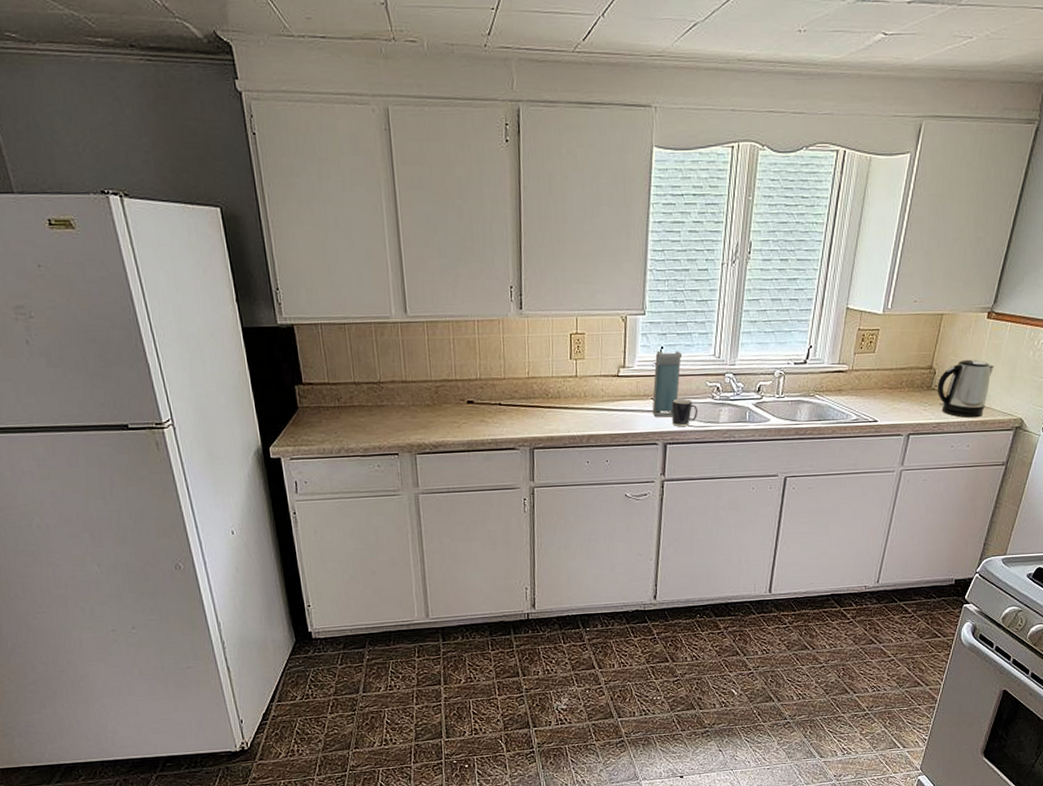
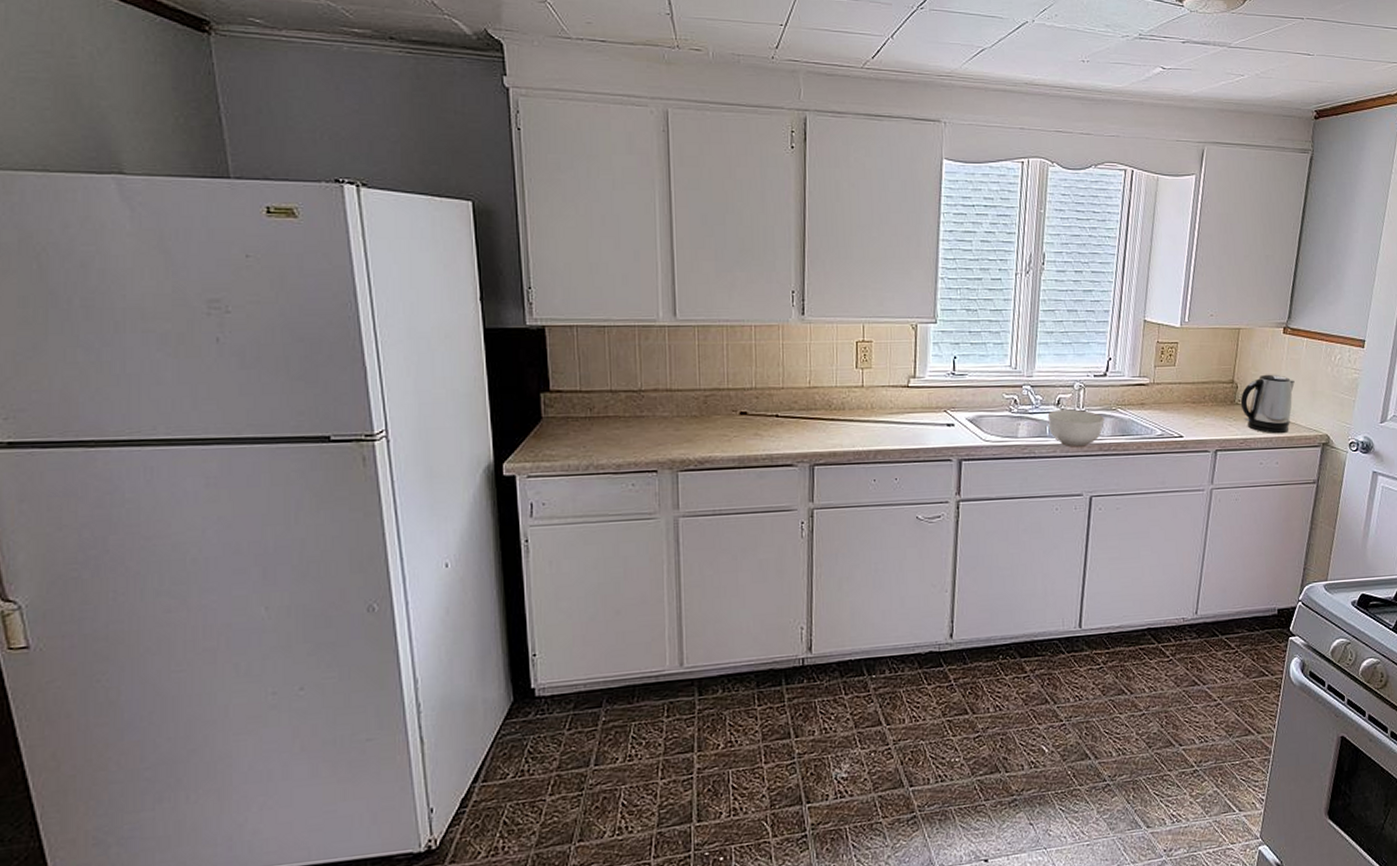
soap dispenser: present [652,350,683,418] -> none [945,360,977,432]
mug: present [671,398,698,427] -> none [966,411,995,442]
bowl: none [748,396,802,433] -> present [1047,409,1104,449]

